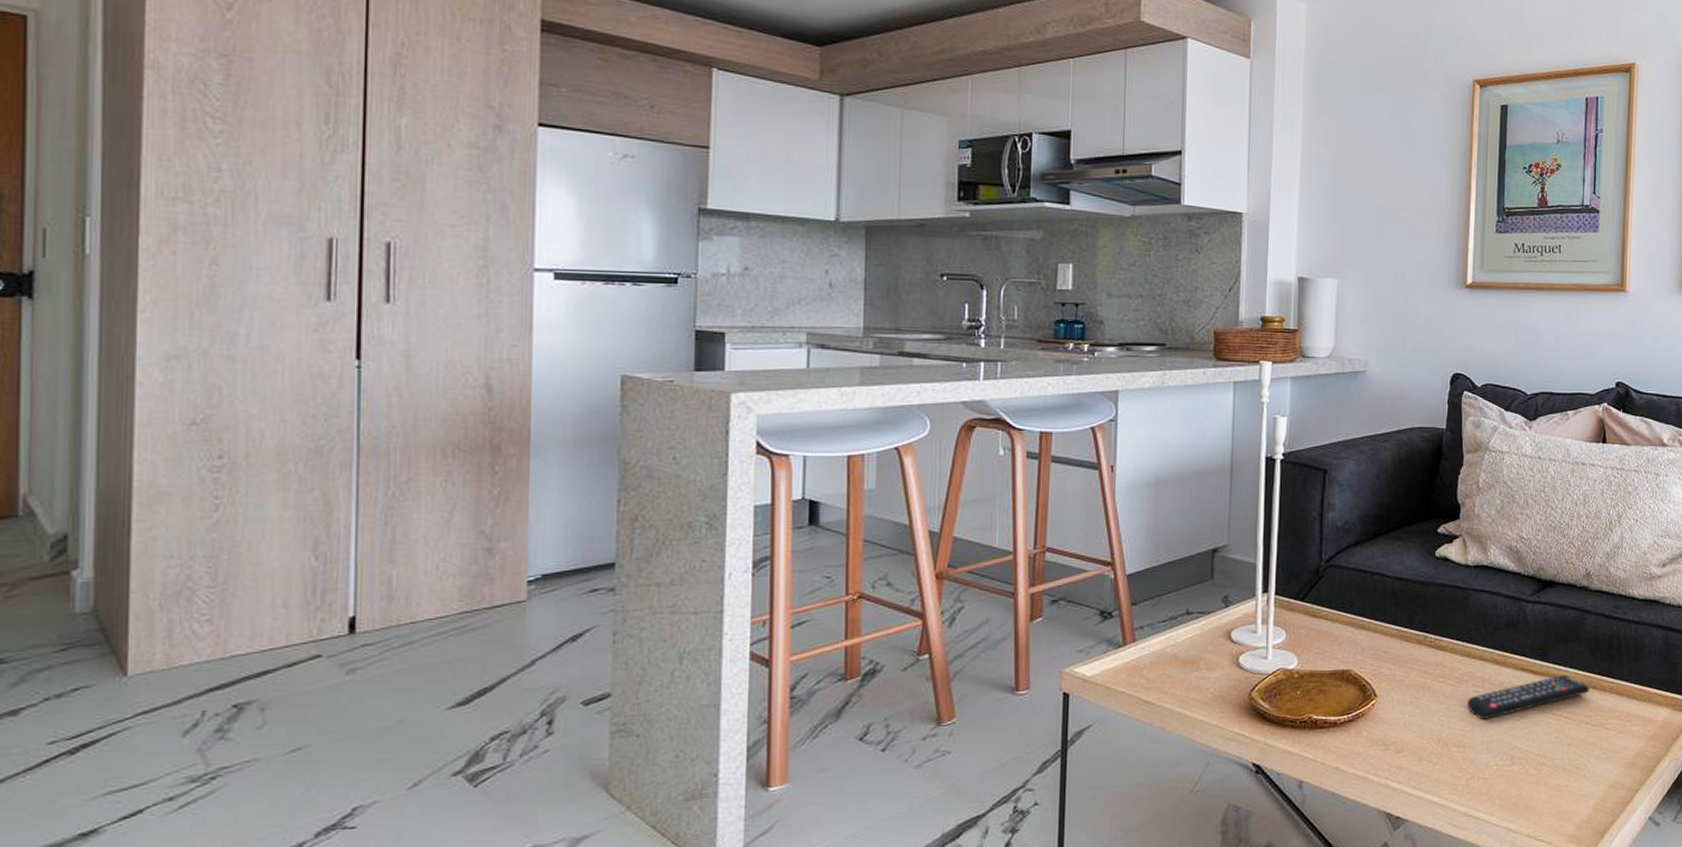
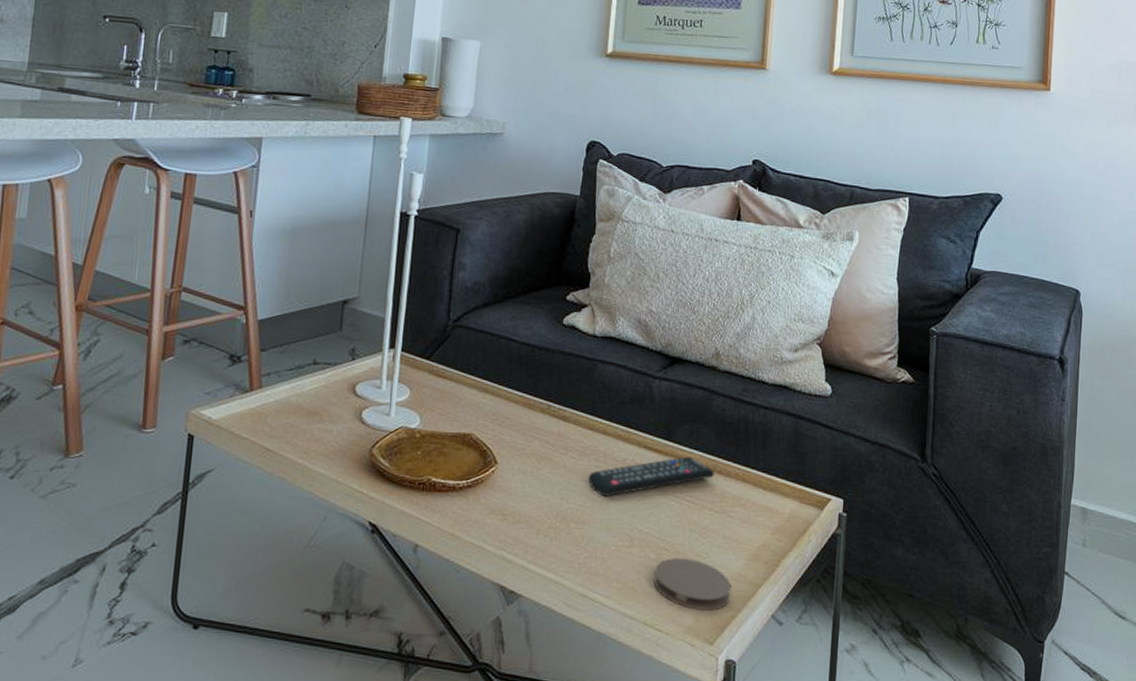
coaster: none [1535,771,1610,819] -> present [653,558,732,610]

